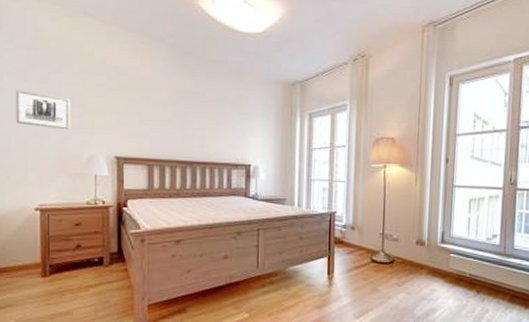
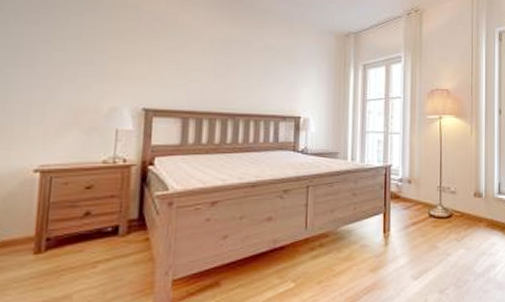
wall art: present [15,89,71,130] -> none [19,33,93,79]

